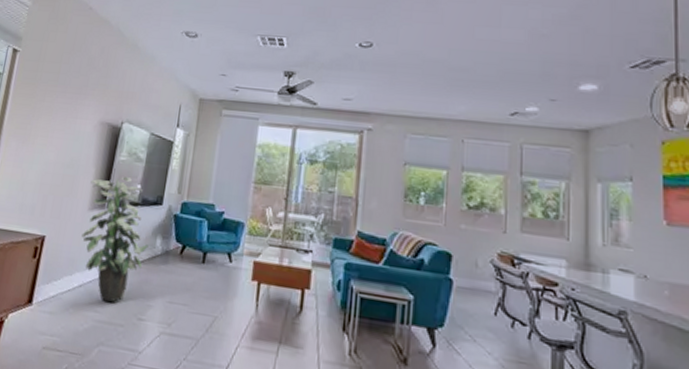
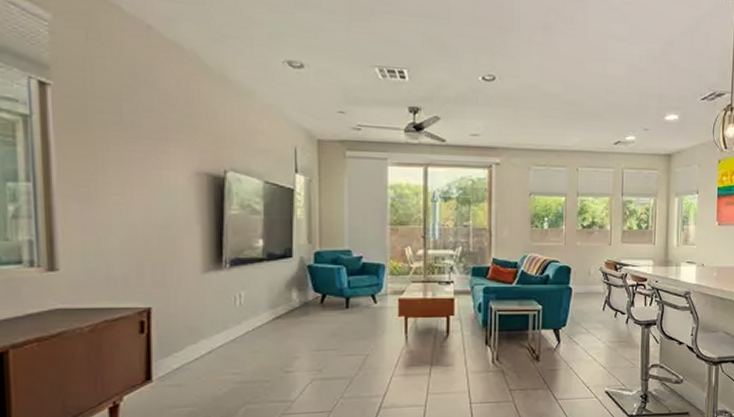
indoor plant: present [81,177,149,303] -> none [198,232,284,363]

